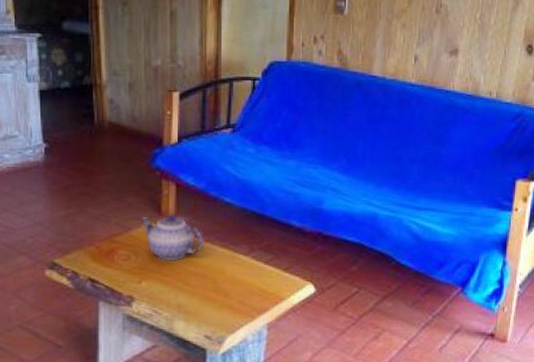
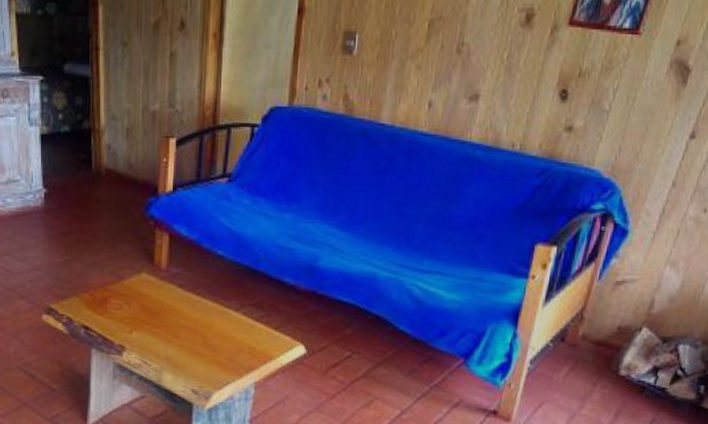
teapot: present [141,214,204,261] -> none [134,265,195,313]

